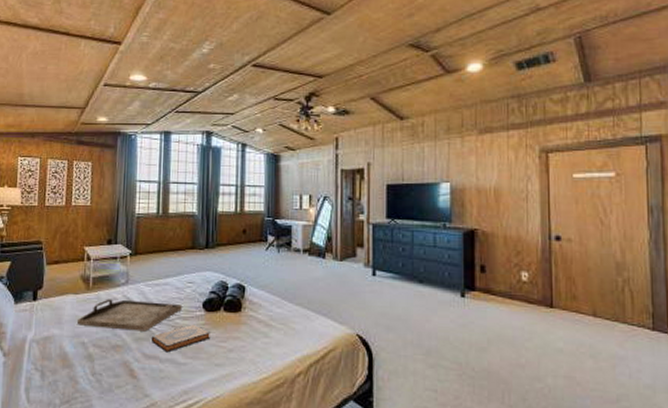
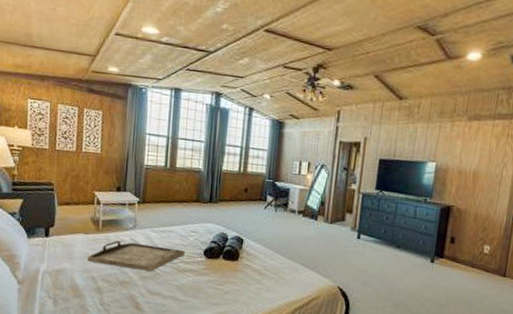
hardback book: present [151,324,212,353] -> none [155,268,211,291]

